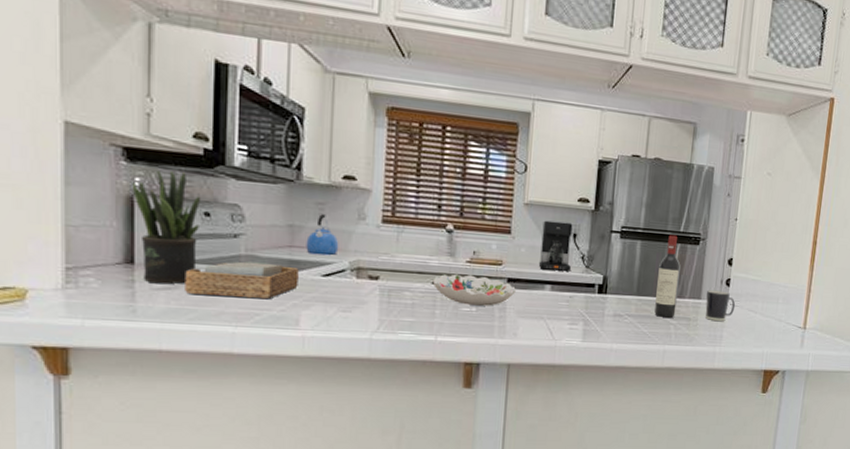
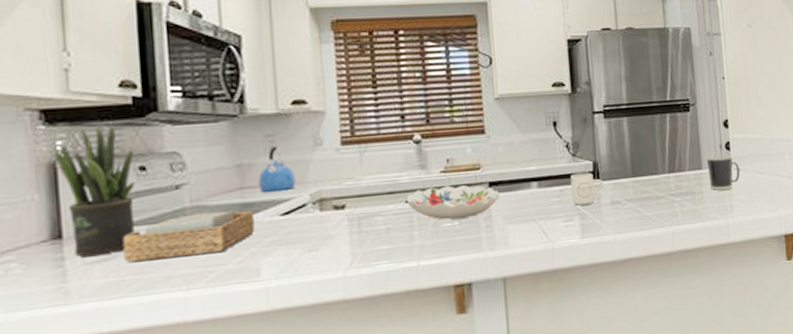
coffee maker: present [538,220,573,271] -> none [518,110,556,166]
mug: none [579,283,610,313] -> present [570,172,604,206]
wine bottle: present [654,235,681,318] -> none [651,105,678,197]

